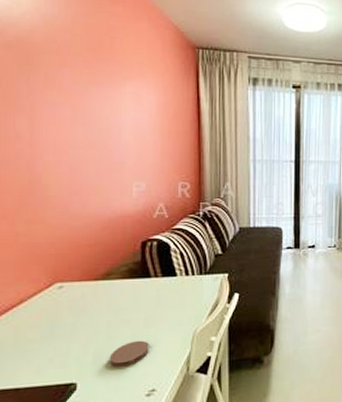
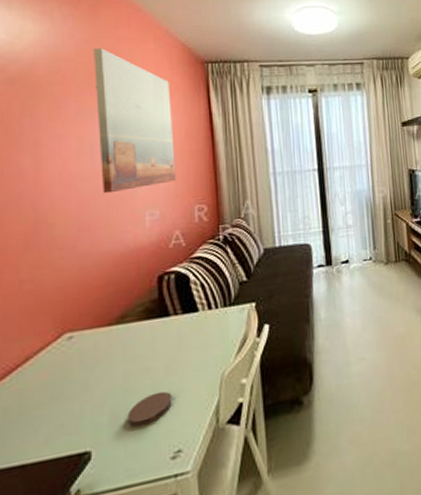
wall art: none [89,22,163,163] -> present [93,48,176,194]

